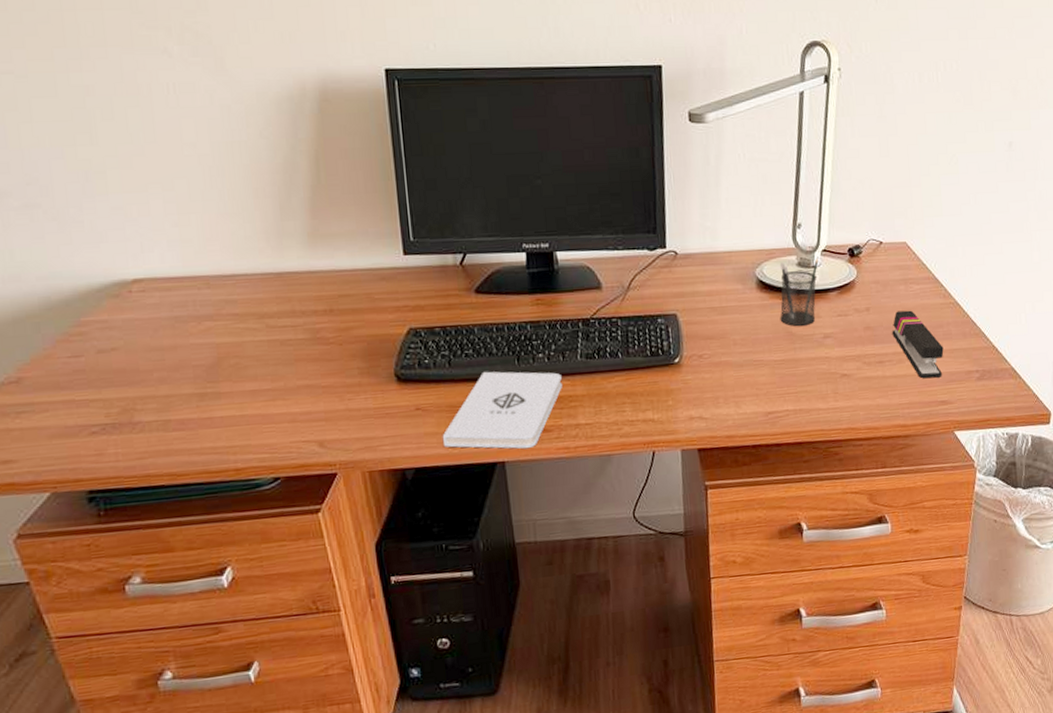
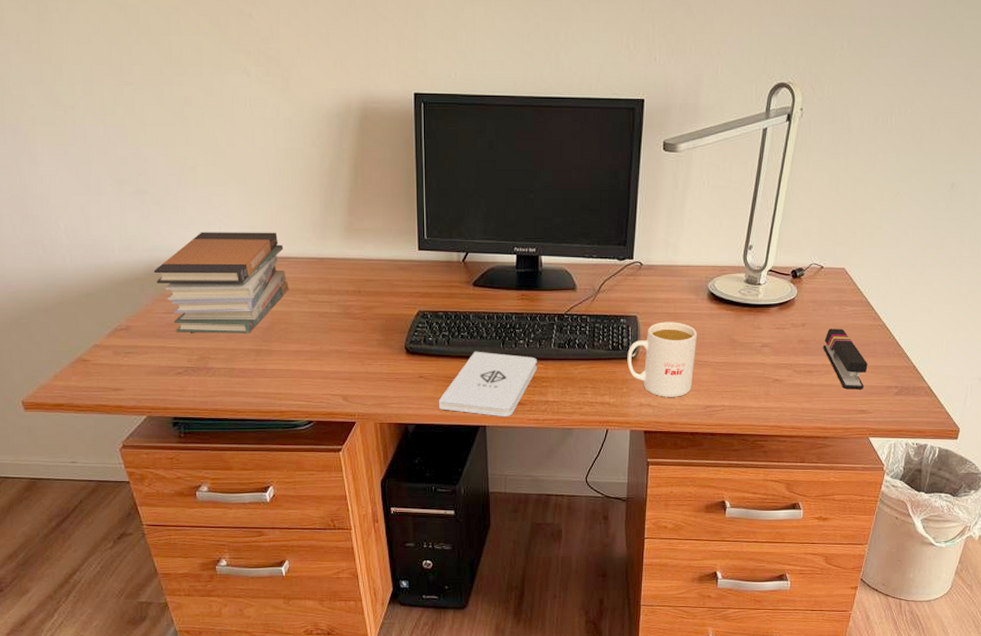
book stack: none [52,245,239,381] -> present [153,232,289,334]
mug: none [669,317,750,407] -> present [627,322,698,397]
pencil holder: present [780,258,819,326] -> none [725,277,765,334]

